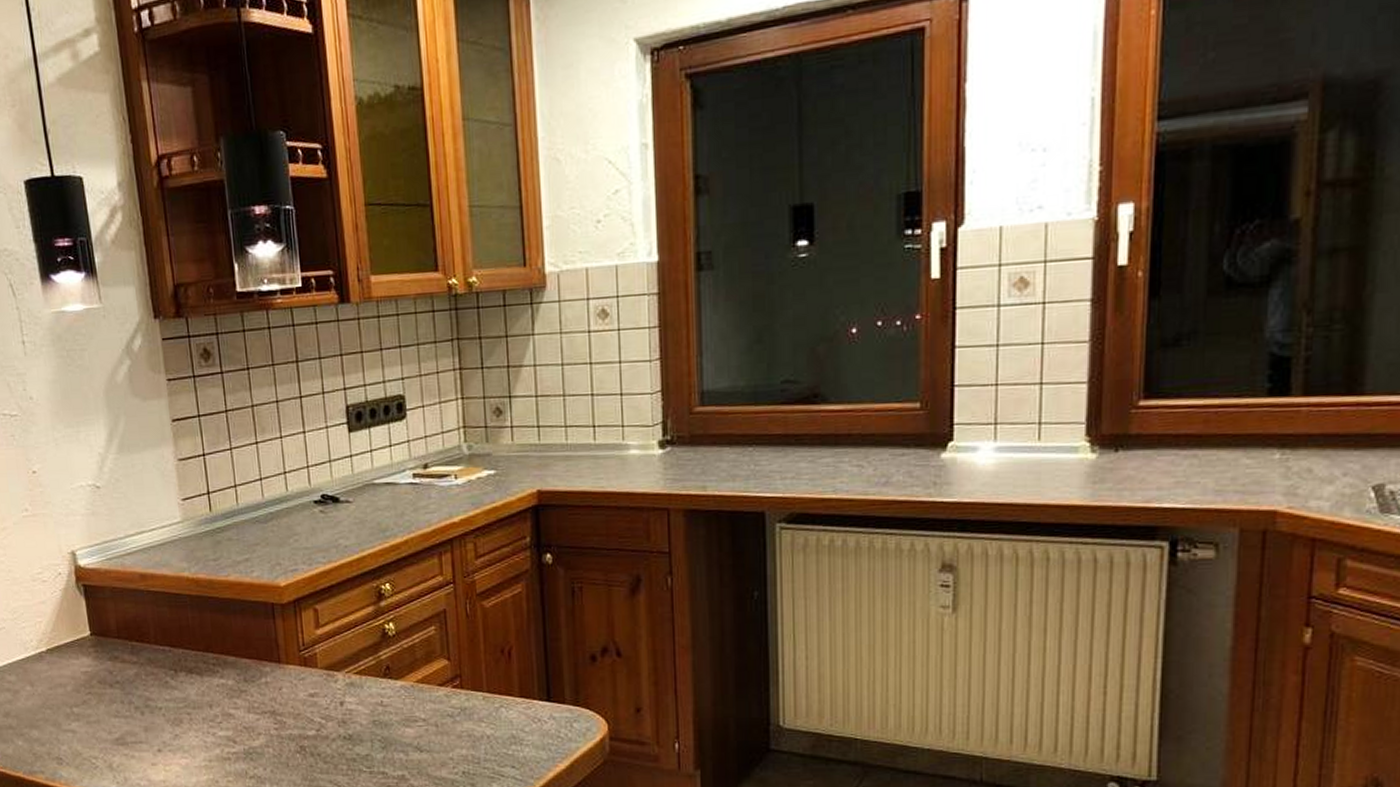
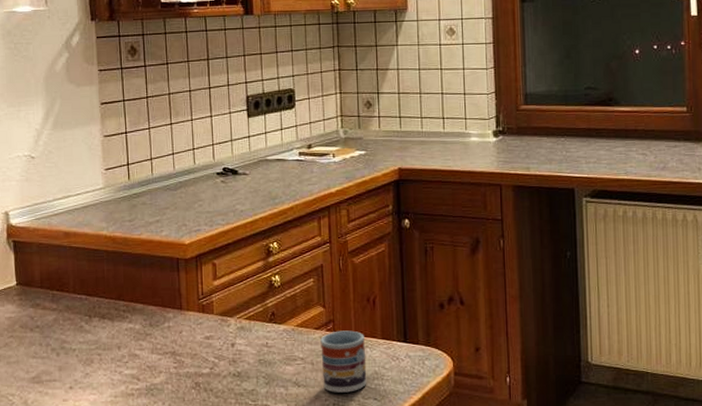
cup: none [445,687,503,759] -> present [320,330,367,393]

